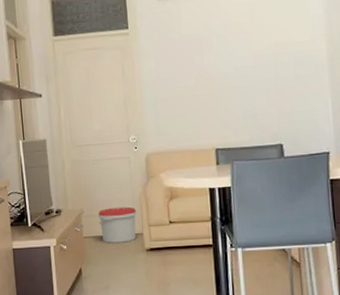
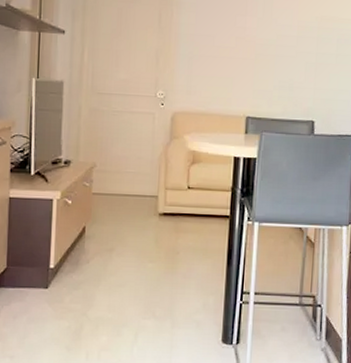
bucket: present [98,207,137,243] -> none [111,165,155,204]

